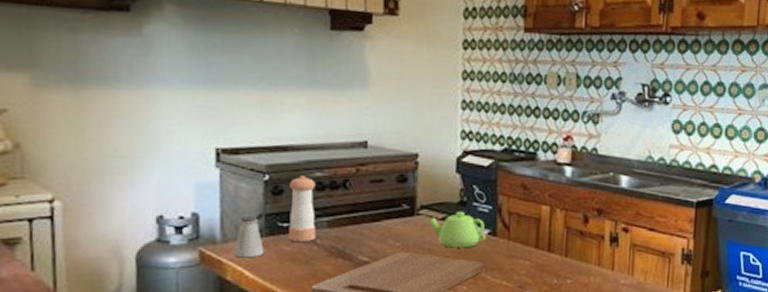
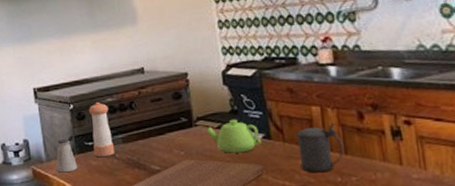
beer stein: none [521,224,565,274] -> present [297,123,344,173]

